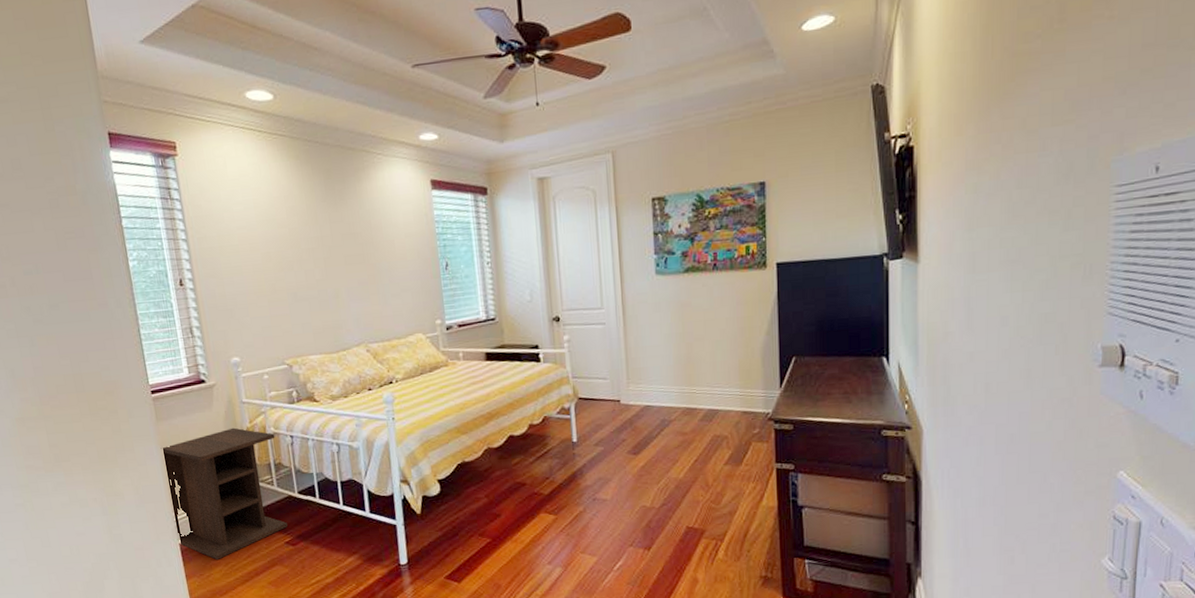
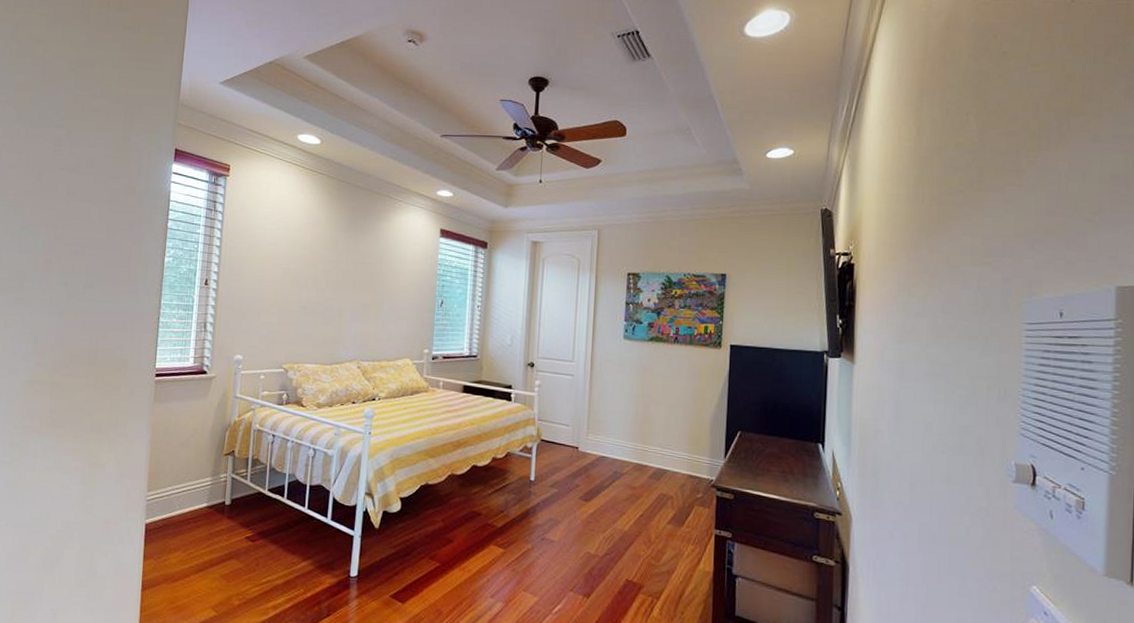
nightstand: present [160,427,288,560] -> none [145,419,259,545]

